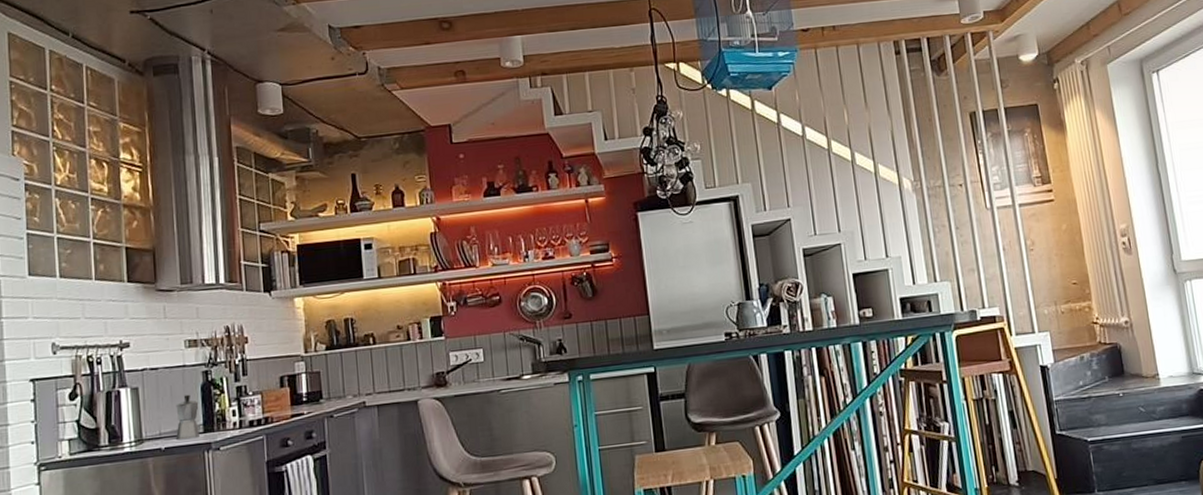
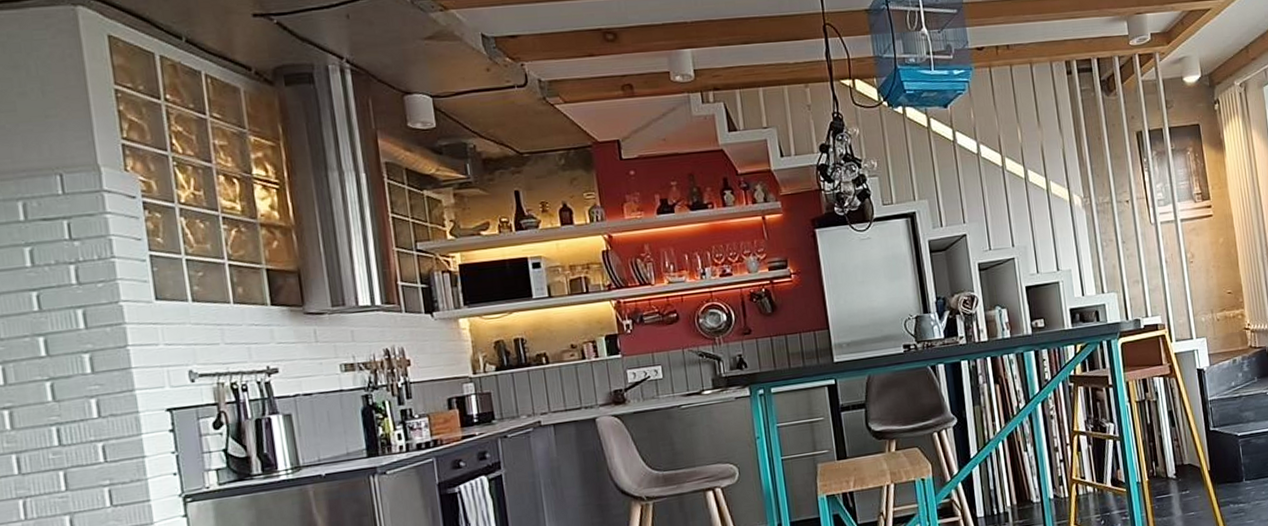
coffee maker: present [176,394,200,441] -> none [334,419,363,467]

